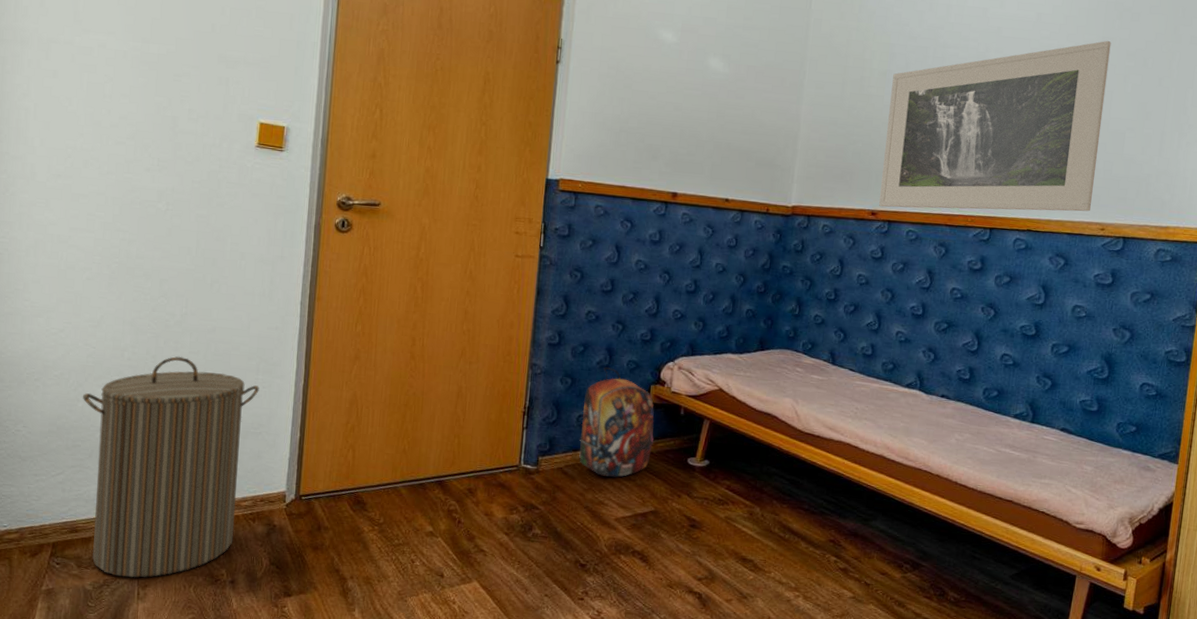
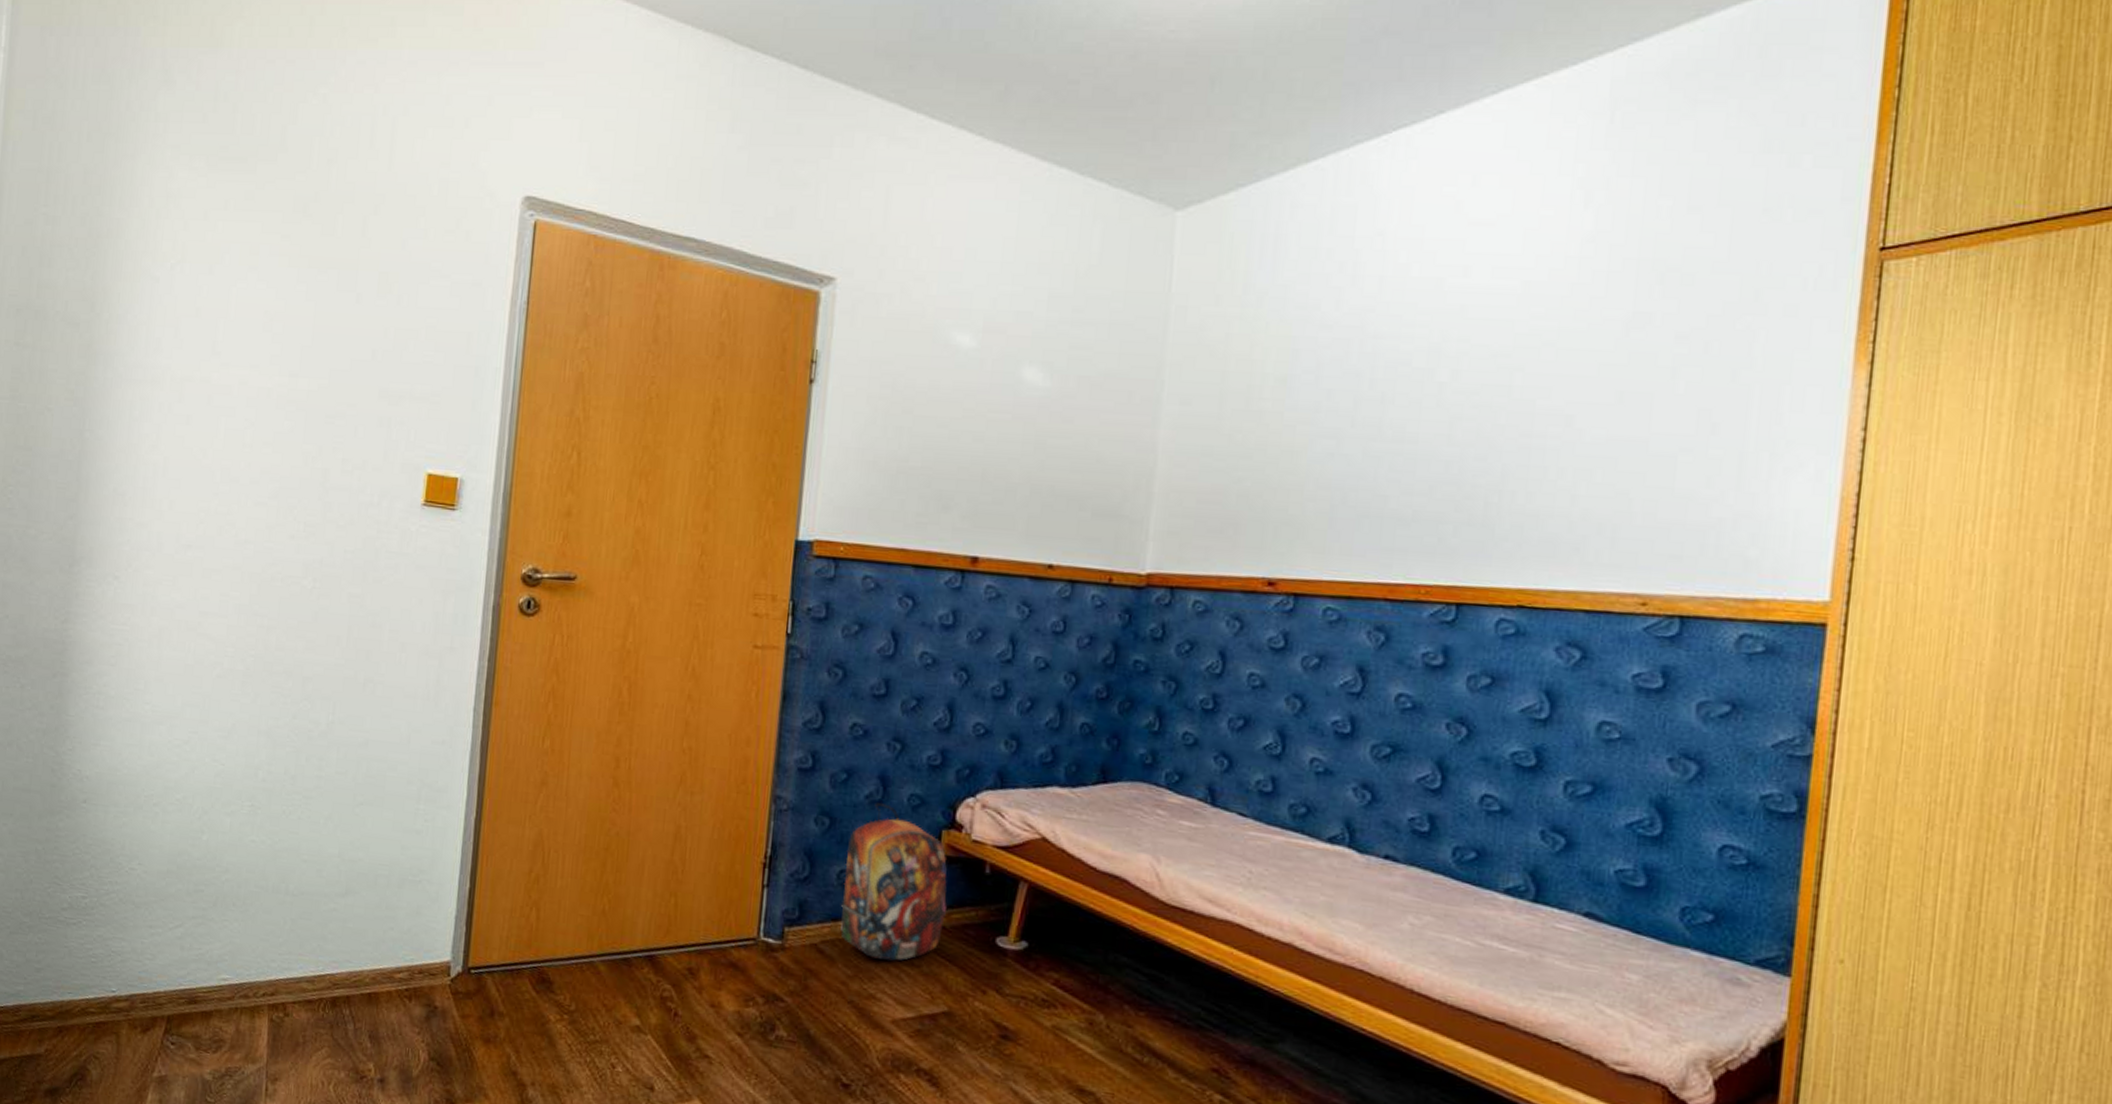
laundry hamper: present [83,356,259,578] -> none [208,777,420,1068]
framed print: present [879,40,1111,212] -> none [1279,316,1648,577]

